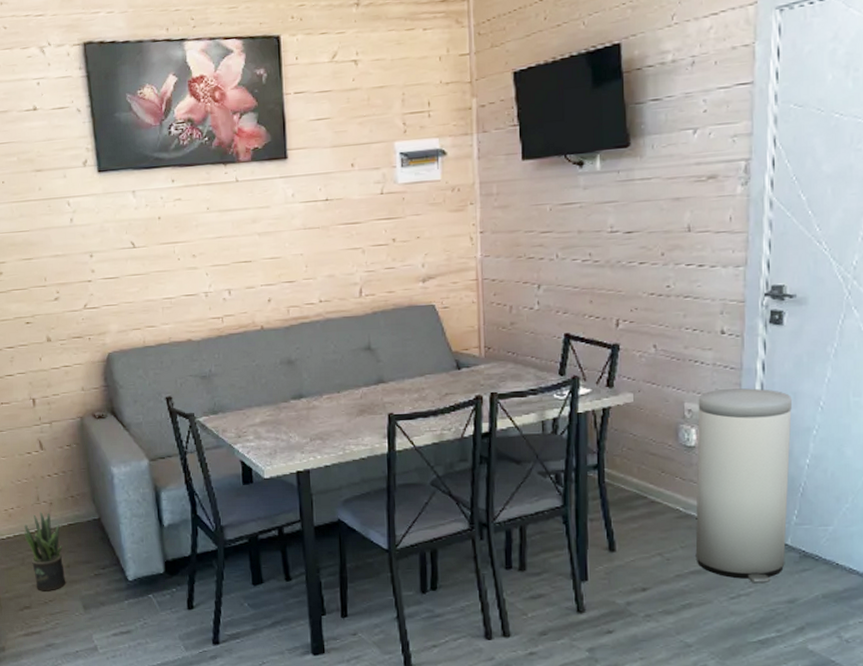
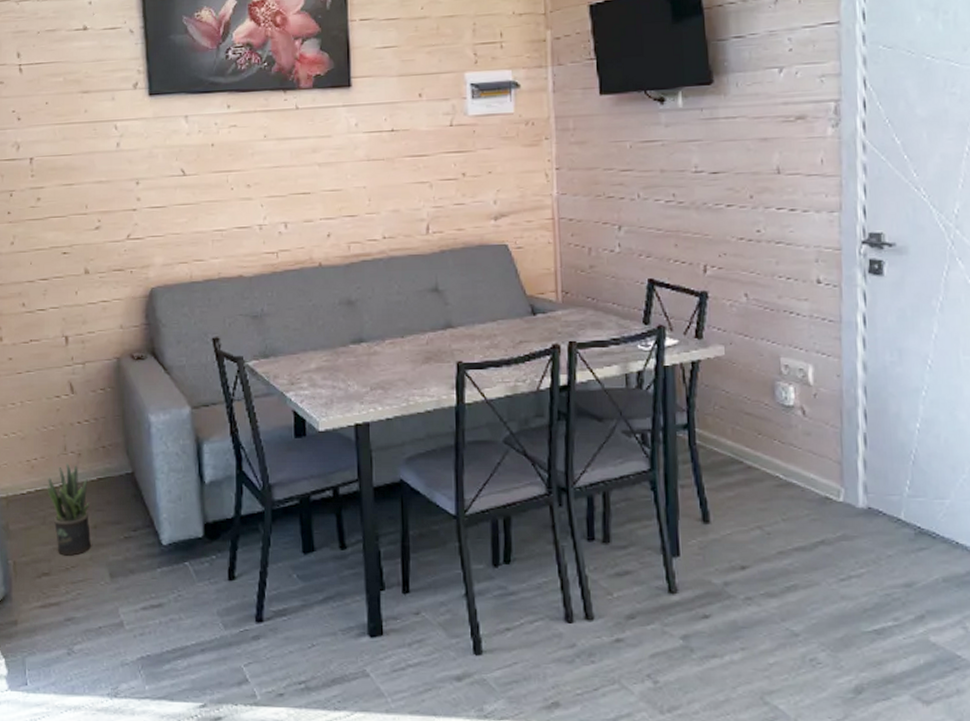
pedal bin: present [695,388,793,583] -> none [795,343,899,562]

